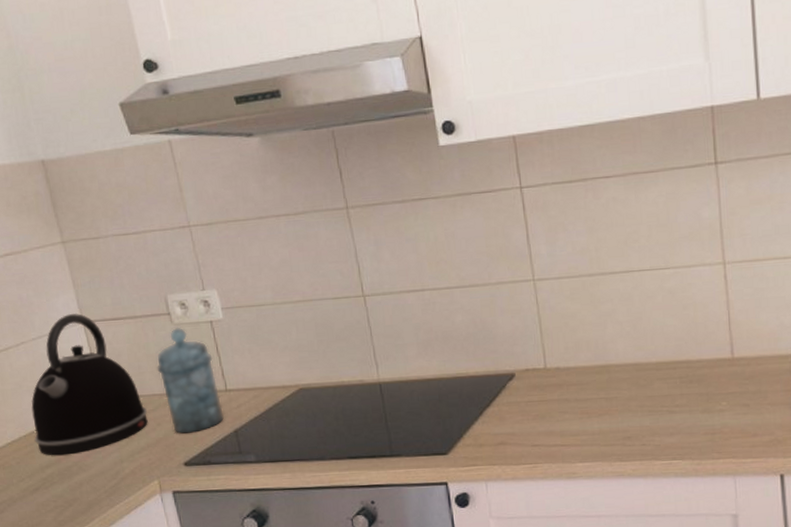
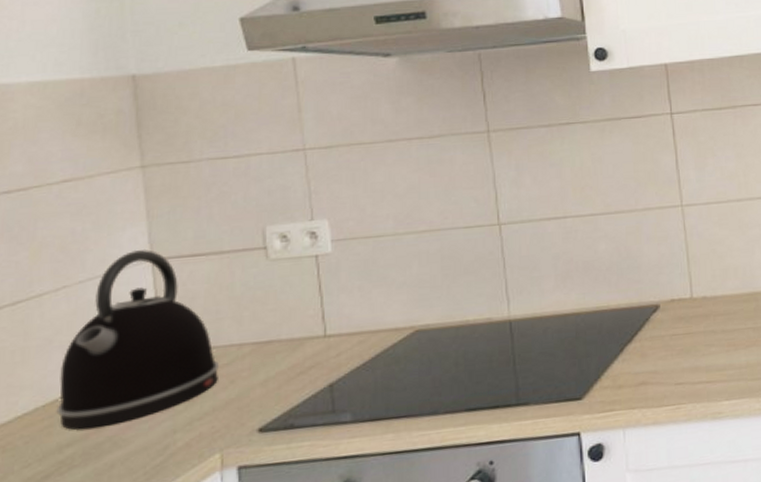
canister: present [156,327,225,434] -> none [239,263,319,392]

